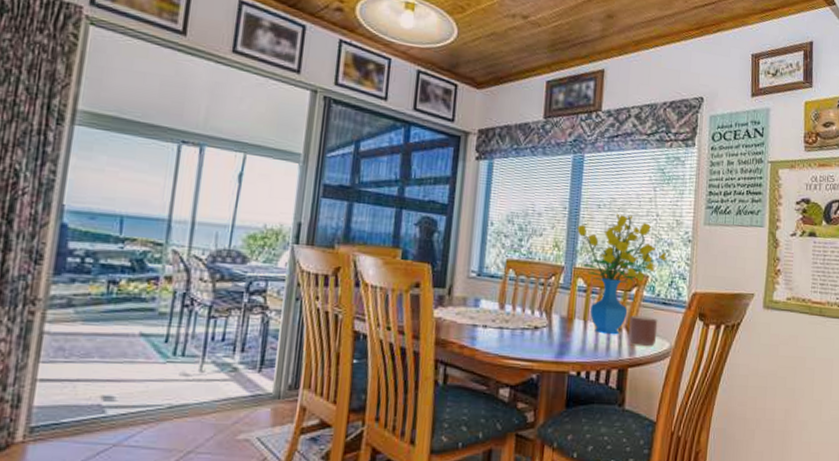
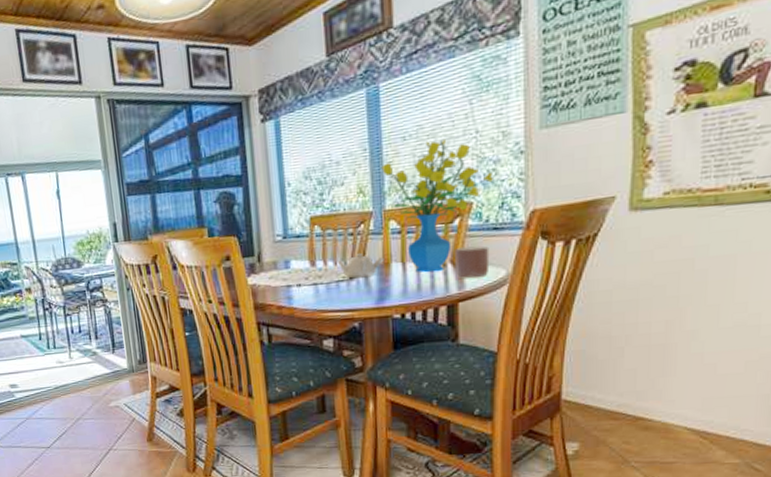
teapot: none [525,303,569,330] -> present [337,252,384,279]

